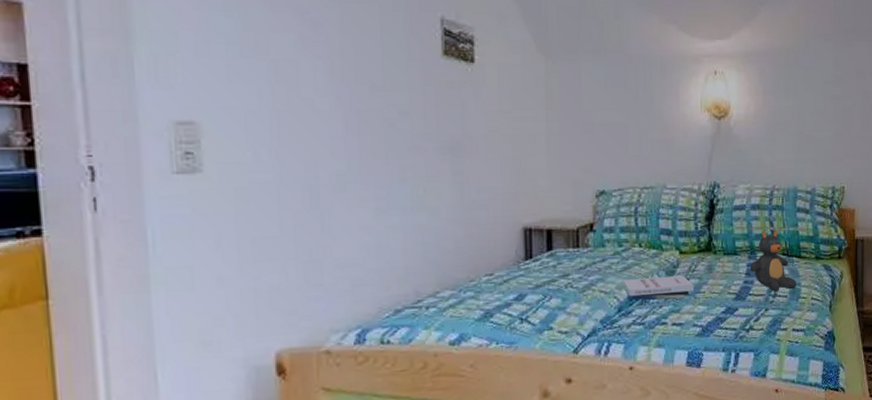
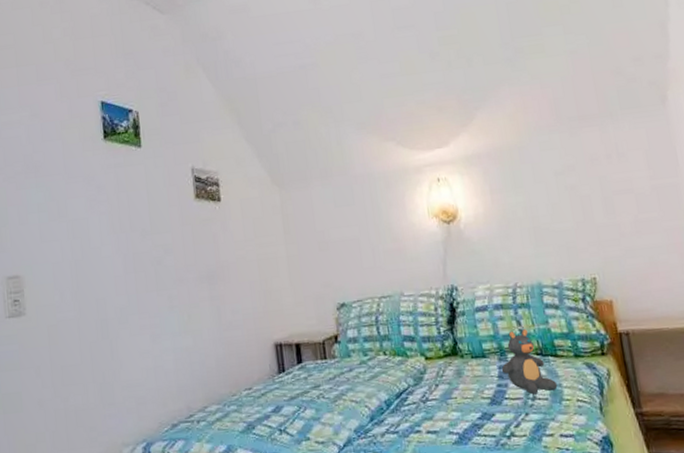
books: present [622,275,695,301] -> none [371,381,446,409]

